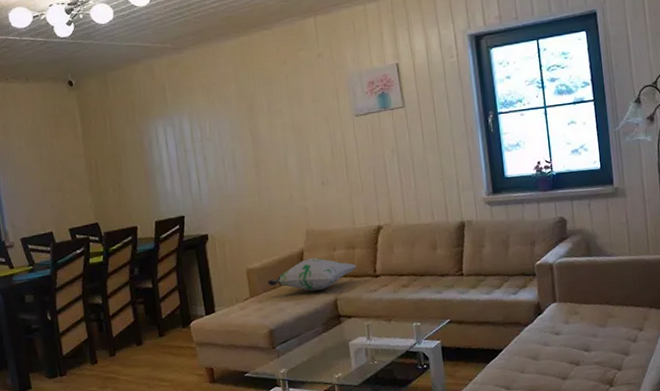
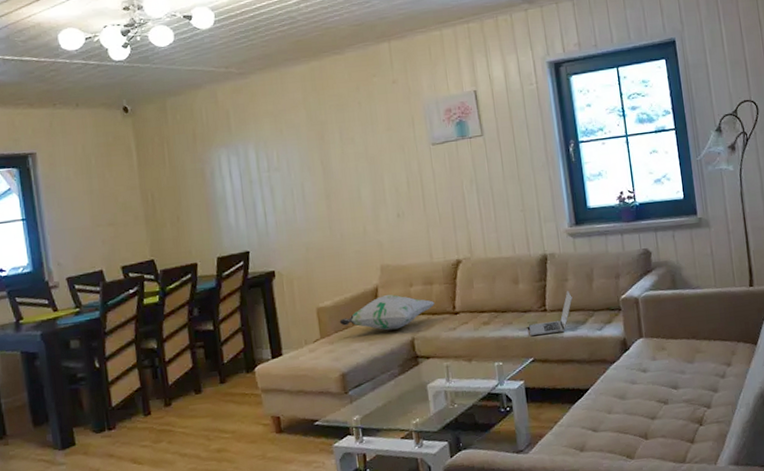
laptop: none [446,256,489,299] -> present [529,291,573,337]

